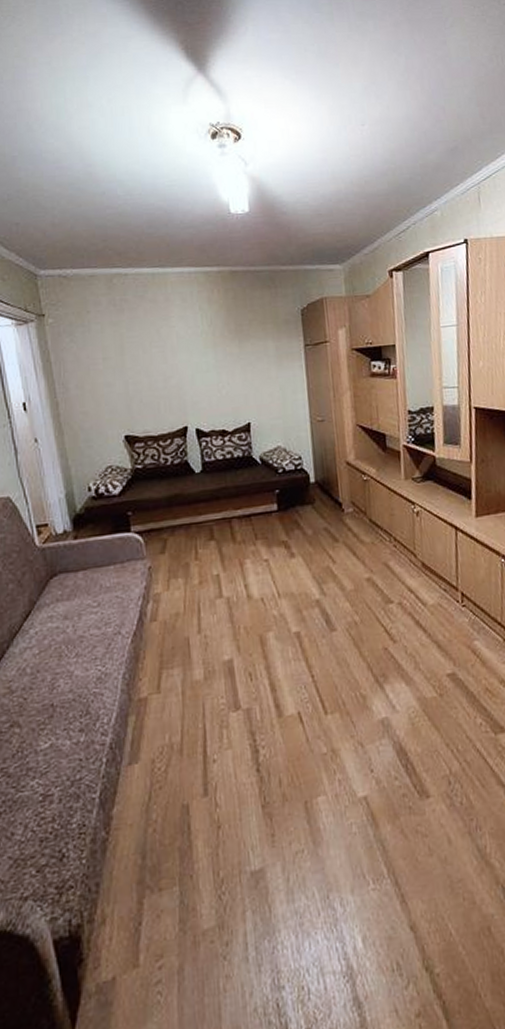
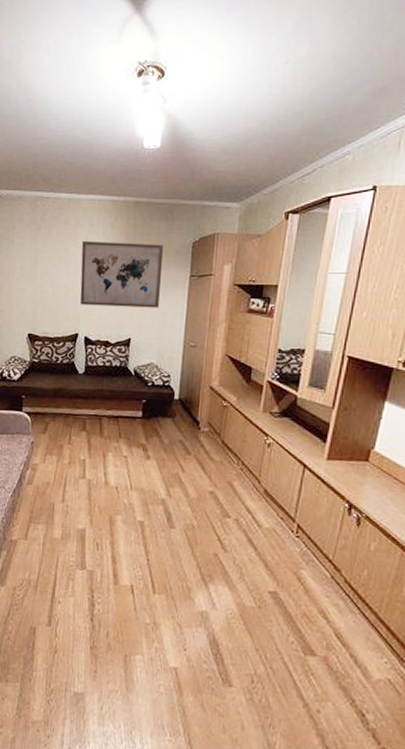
wall art: none [176,315,276,393] -> present [80,241,164,308]

